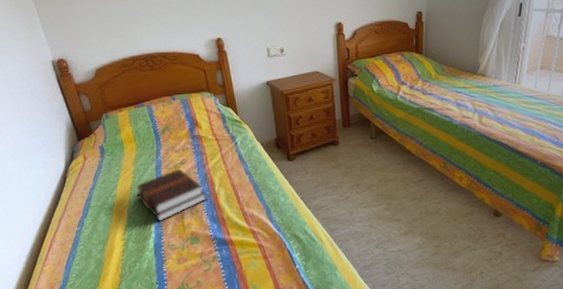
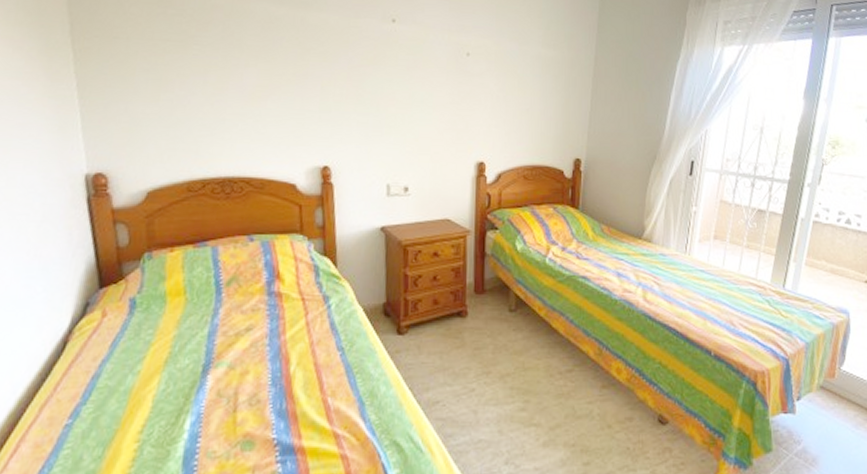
hardback book: present [136,168,207,221] -> none [171,337,276,415]

